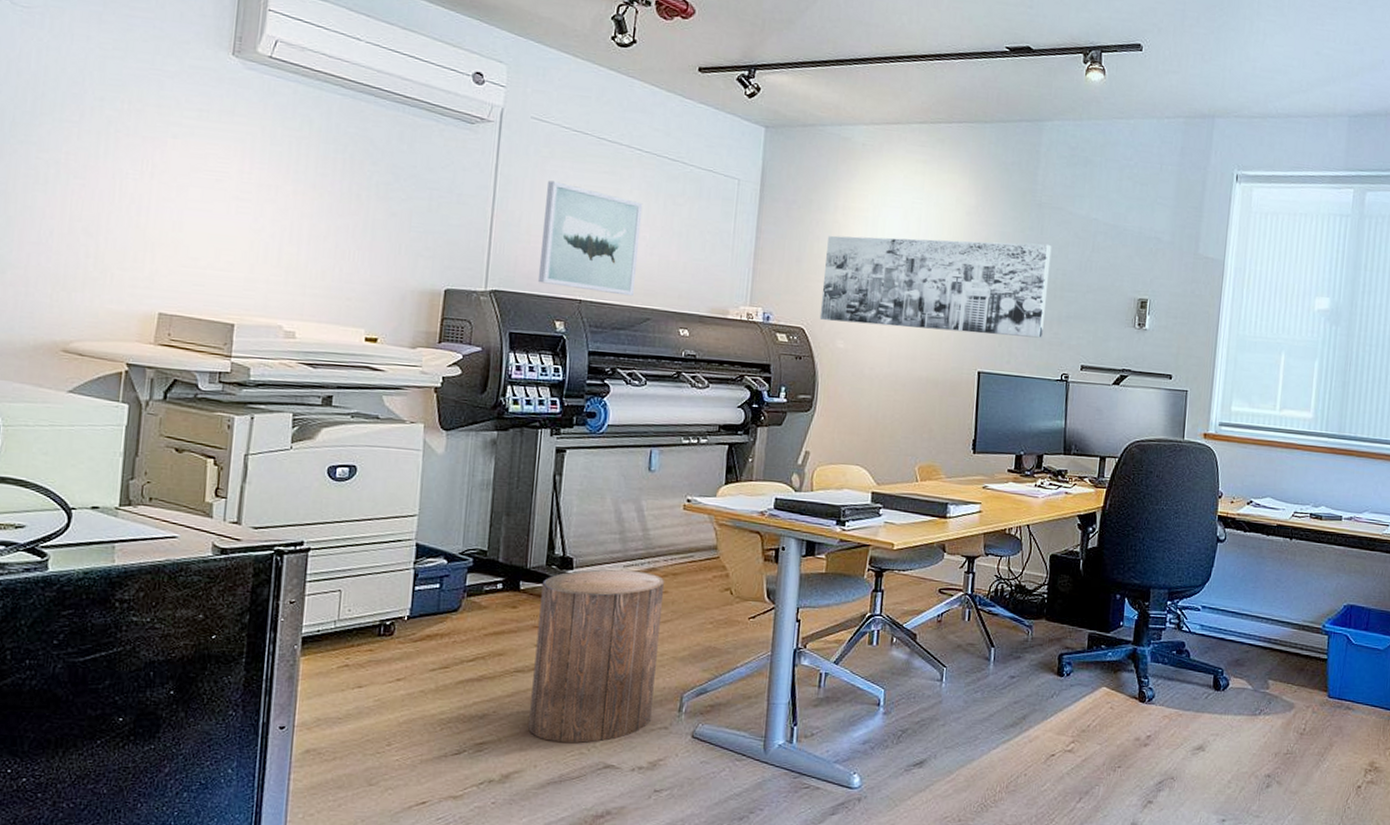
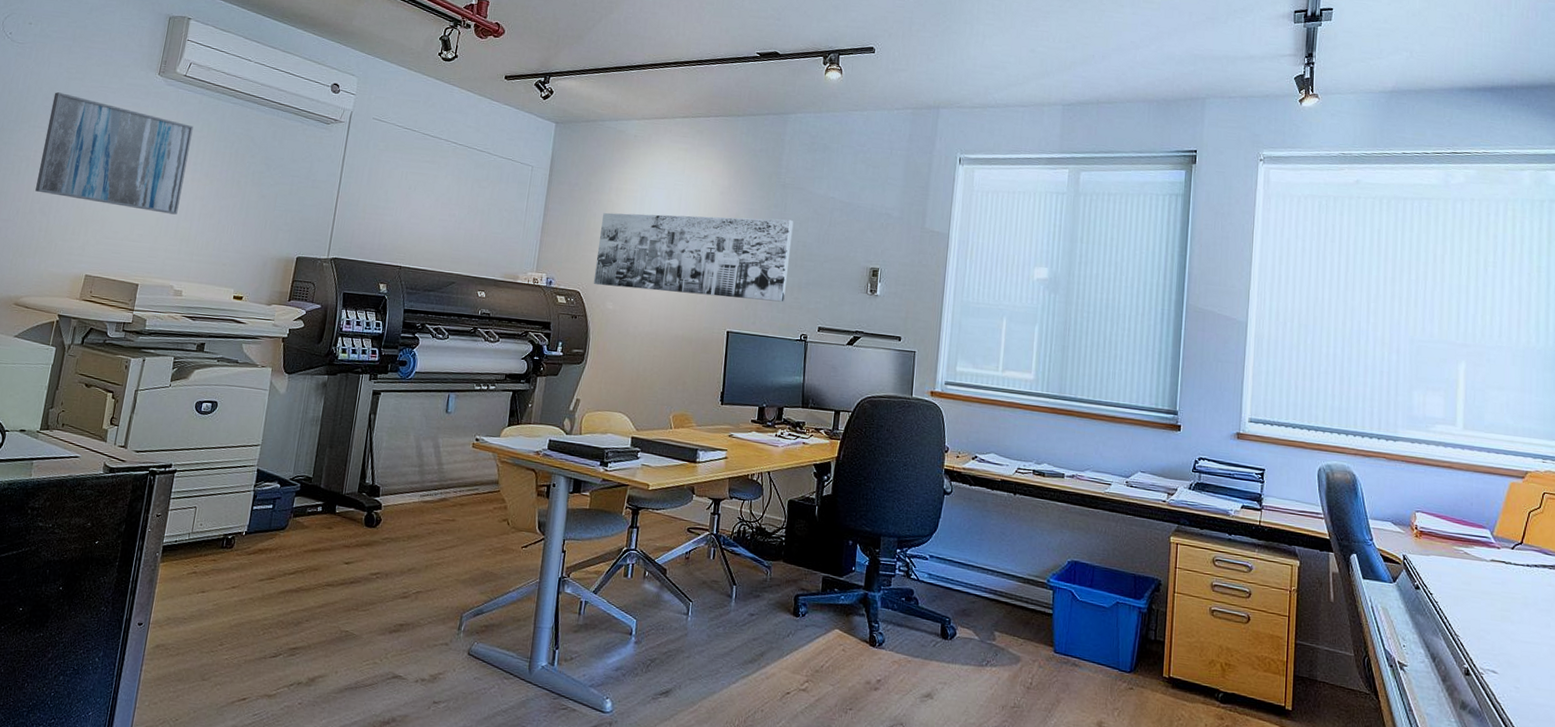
wall art: none [73,75,289,237] -> present [35,92,194,215]
stool: present [528,569,665,744] -> none [333,497,454,654]
wall art: present [537,180,643,296] -> none [368,169,455,264]

